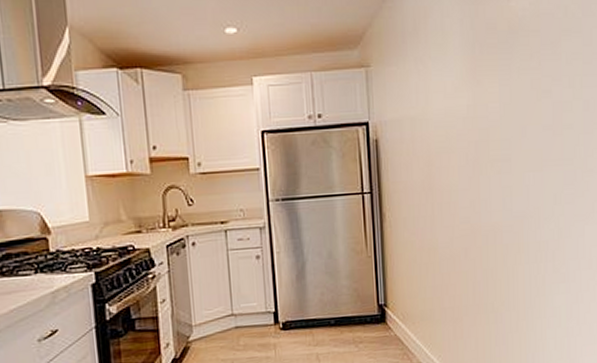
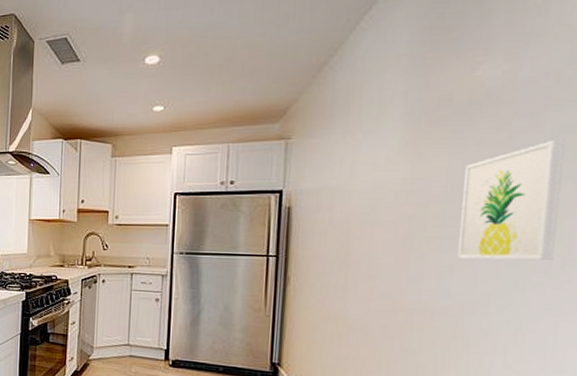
wall art: none [512,66,576,179] -> present [458,140,565,261]

